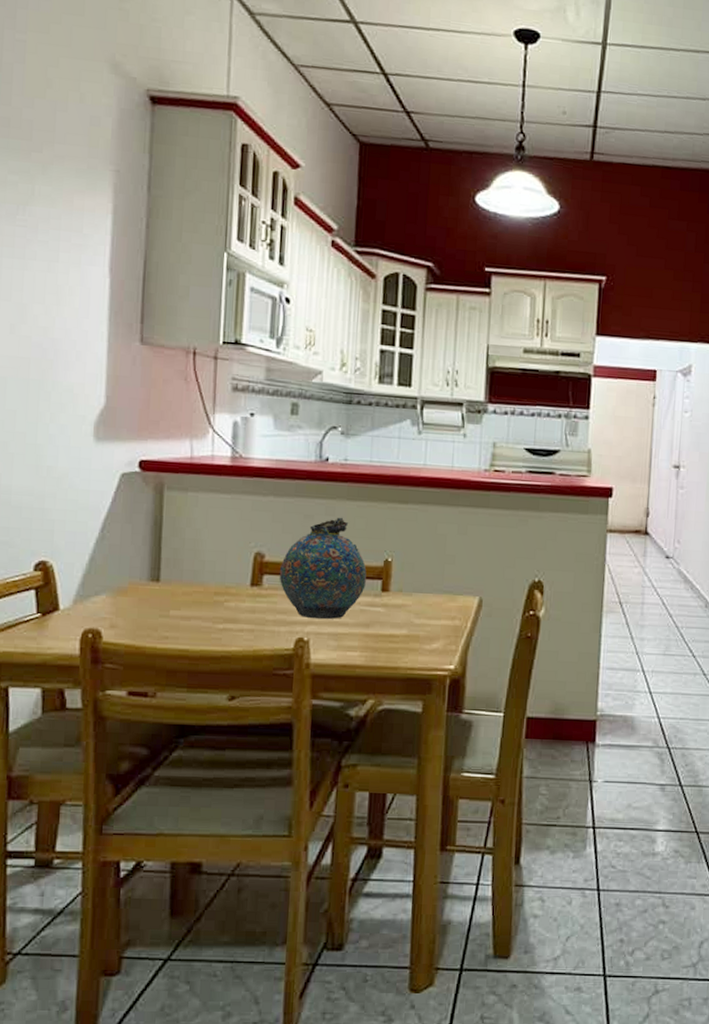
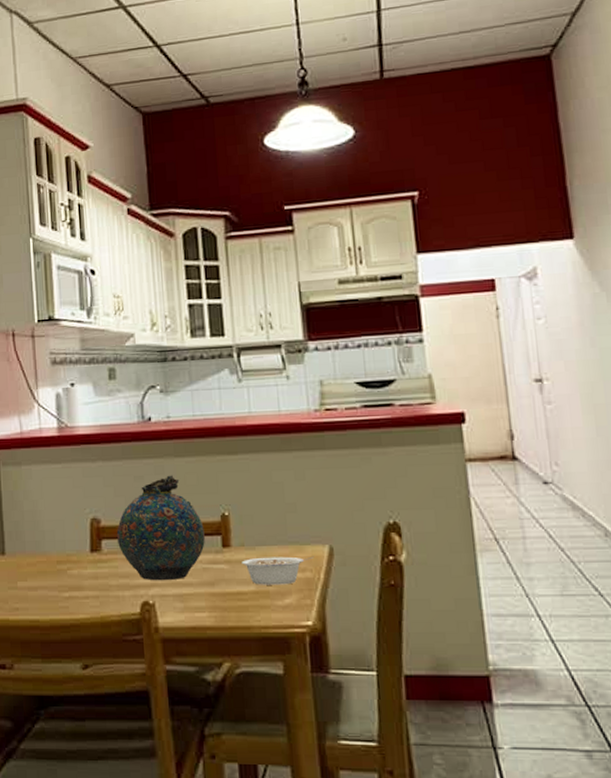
legume: none [397,603,465,631] -> present [241,556,315,585]

